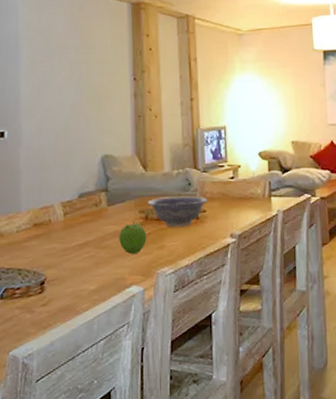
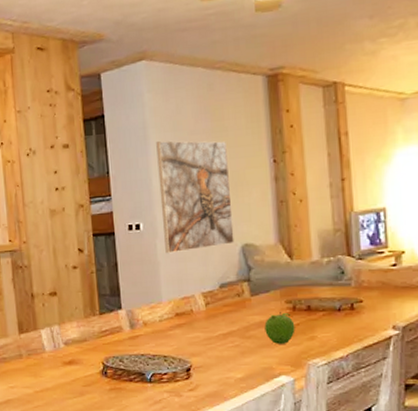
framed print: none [27,53,95,163] -> present [156,140,235,254]
decorative bowl: present [147,196,208,228] -> none [294,285,365,319]

